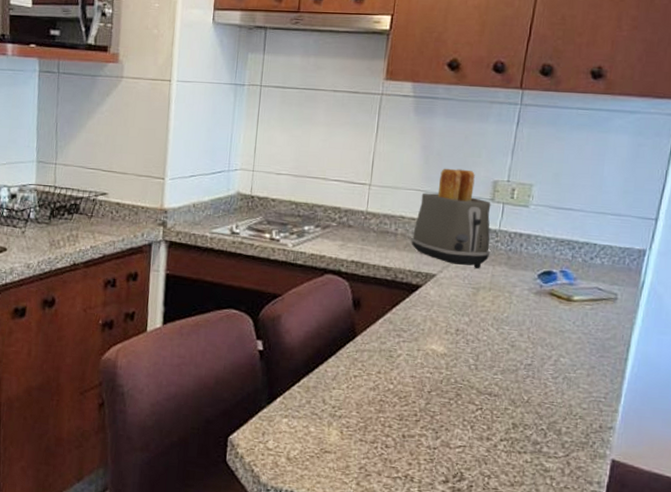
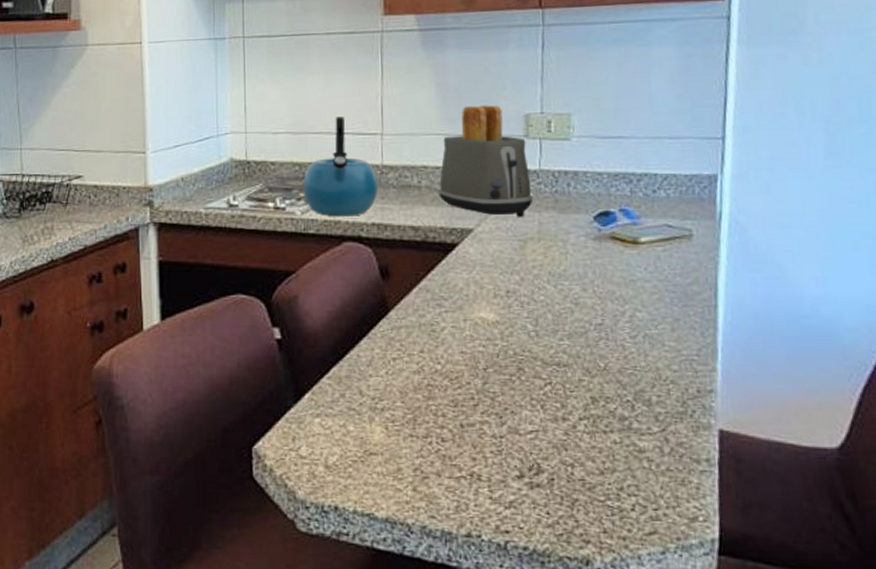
kettle: none [296,165,362,253] -> present [302,116,379,217]

